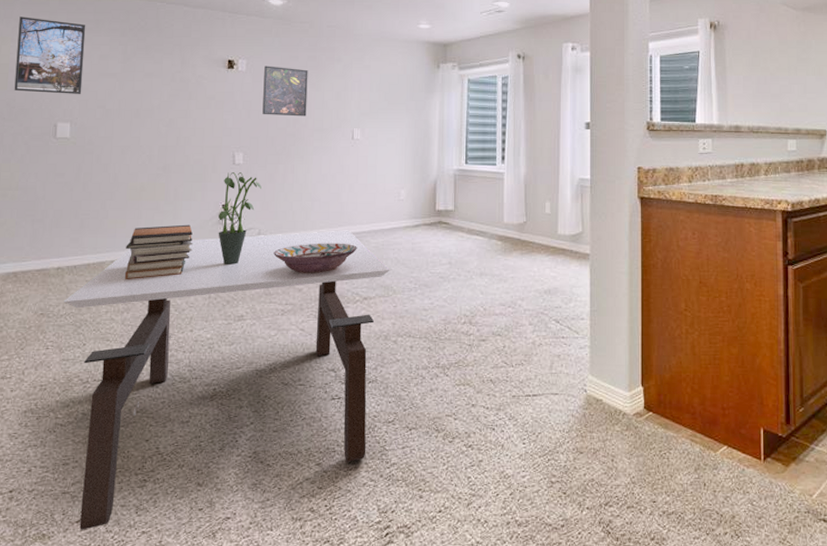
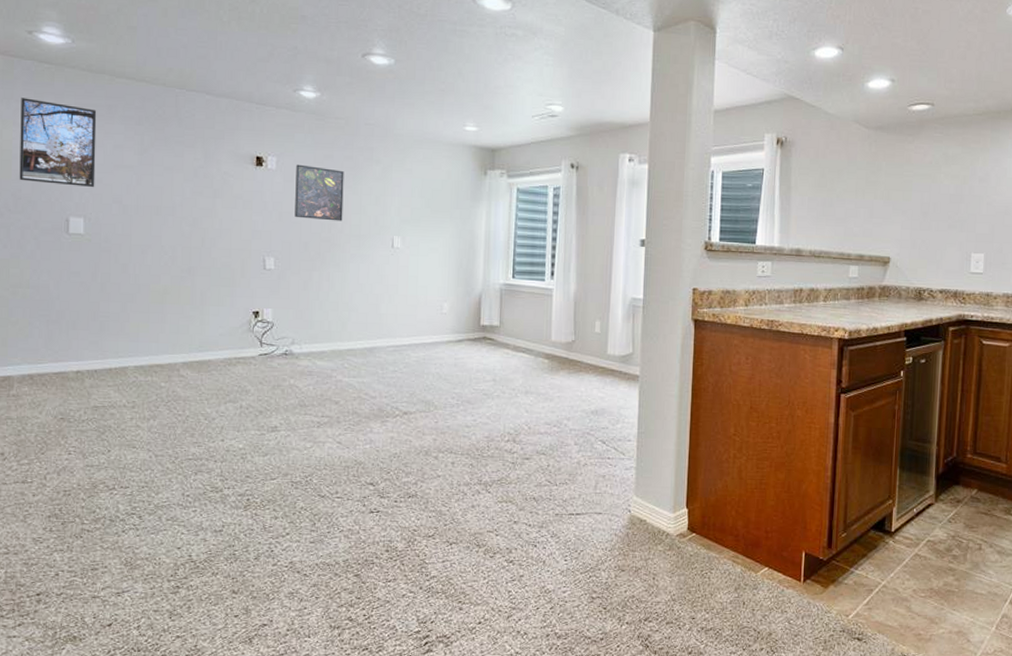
coffee table: present [63,230,390,530] -> none [85,342,432,633]
book stack: present [124,224,193,280] -> none [149,331,222,387]
potted plant: present [218,172,261,265] -> none [249,278,295,374]
decorative bowl: present [274,243,357,273] -> none [308,354,397,386]

